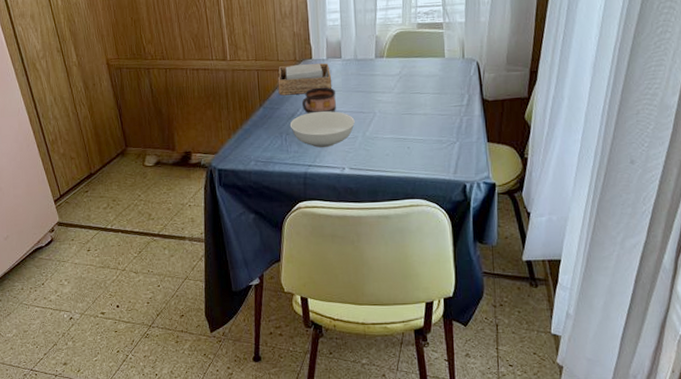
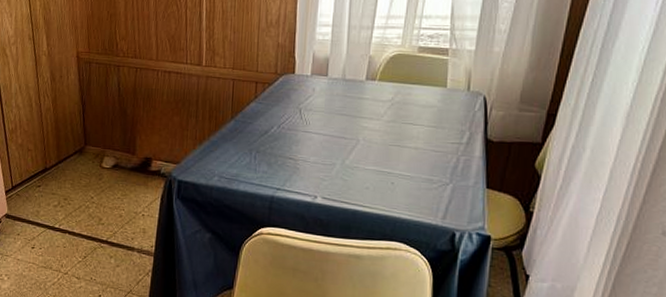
napkin holder: present [277,63,332,96] -> none [253,77,314,111]
bowl: present [289,111,355,148] -> none [261,131,335,172]
cup: present [302,87,336,114] -> none [278,105,316,134]

